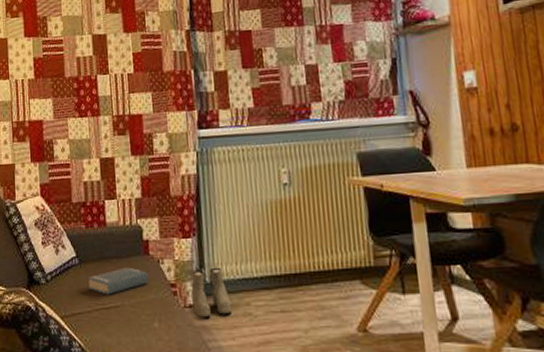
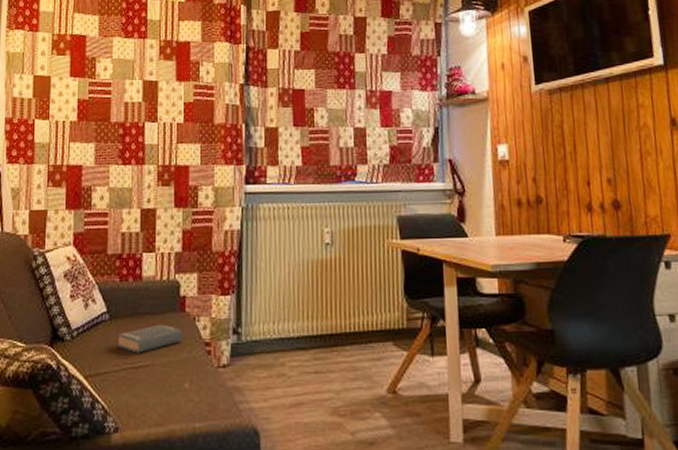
boots: present [190,267,233,318] -> none [225,326,267,379]

